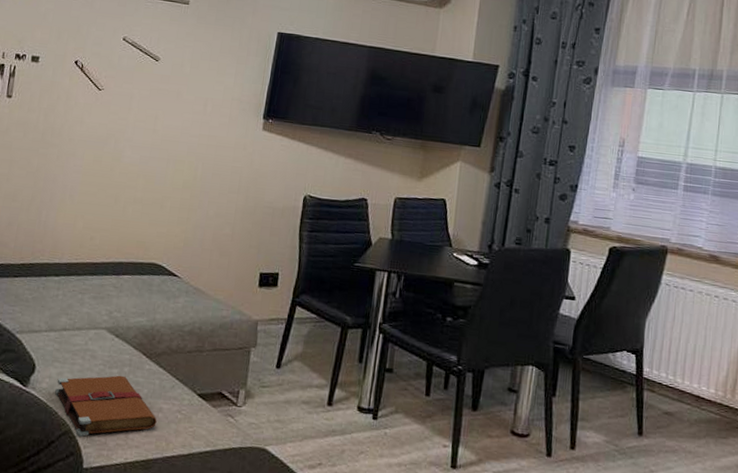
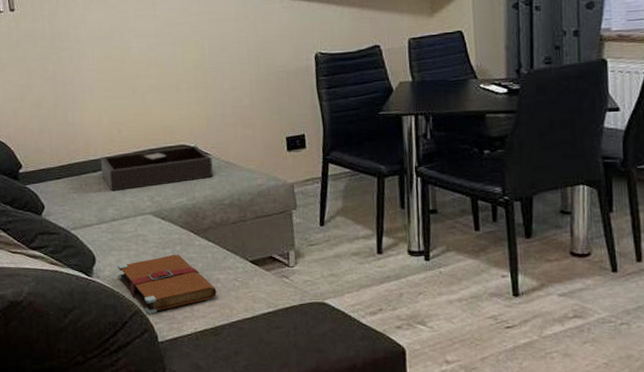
tray: none [63,261,182,302] -> present [101,145,213,192]

